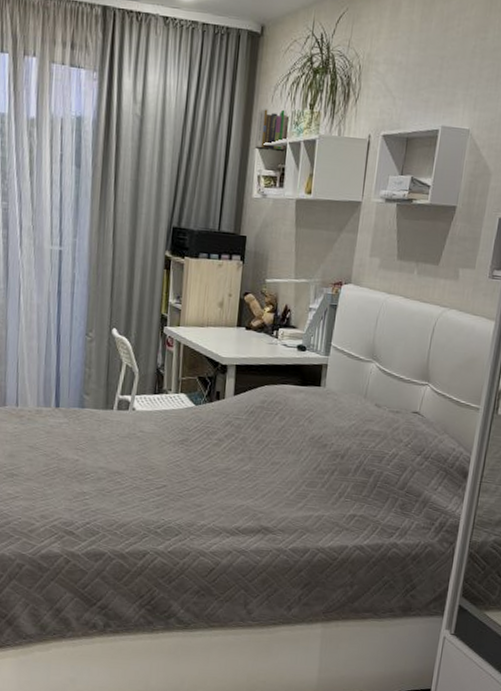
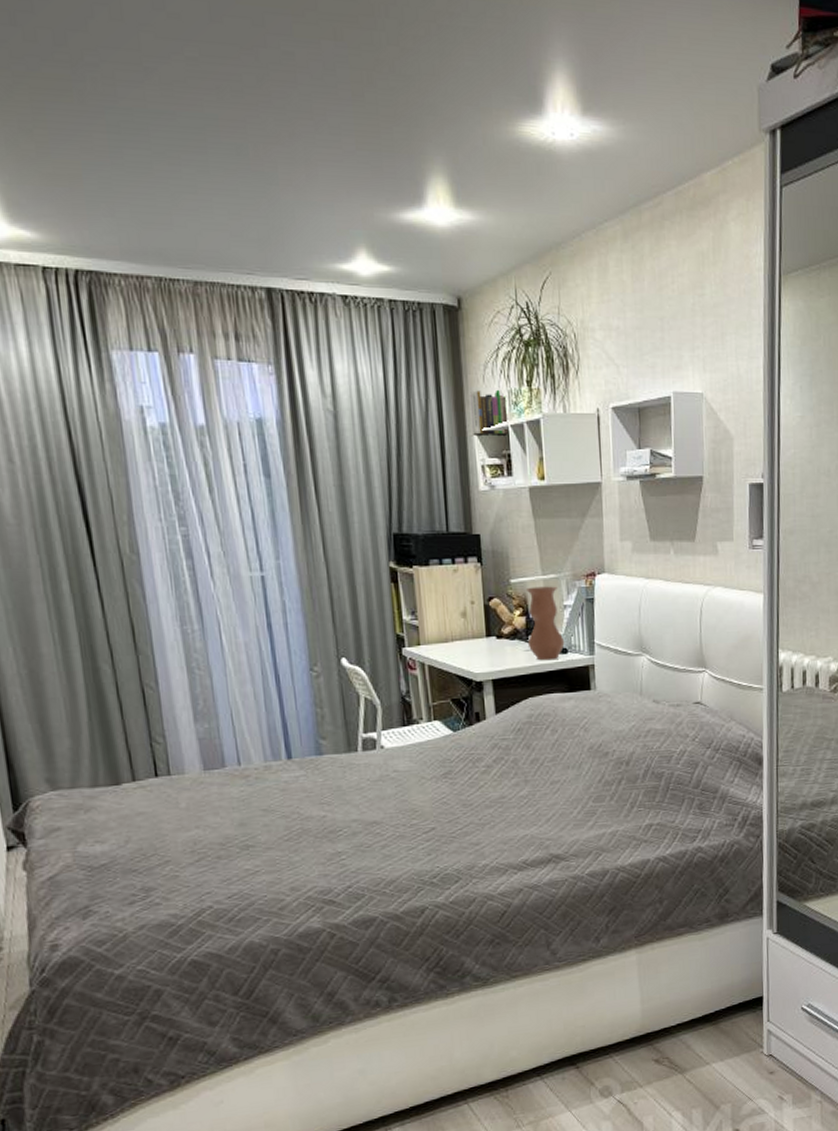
vase: none [271,288,306,356] -> present [525,586,565,661]

